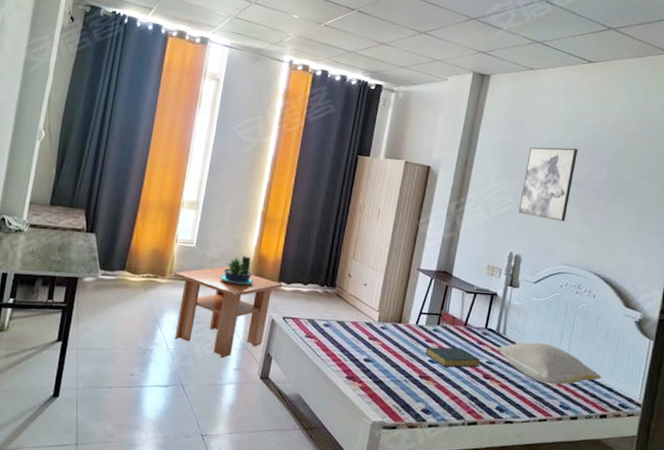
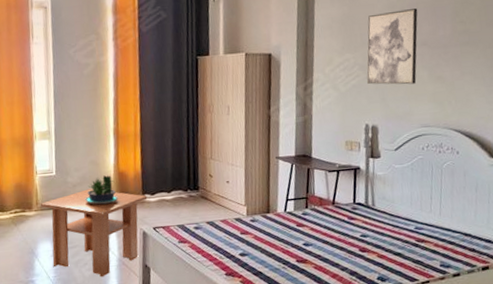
hardback book: present [426,346,481,368] -> none [298,226,355,249]
pillow: present [496,342,602,385] -> none [367,207,478,247]

